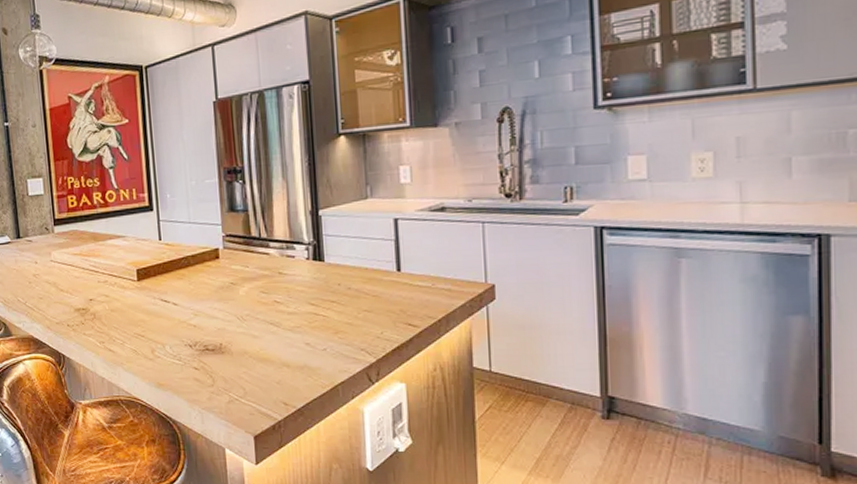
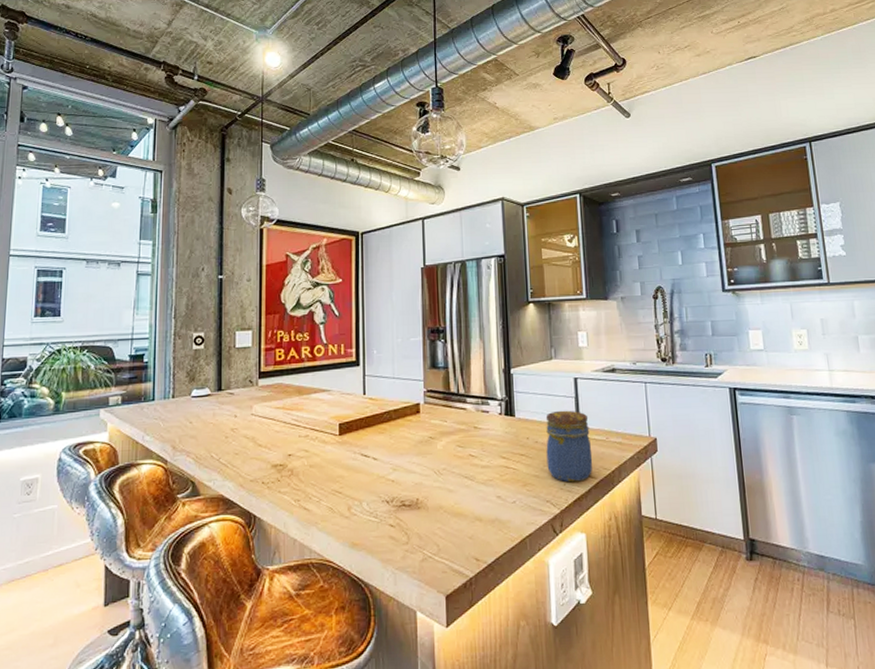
jar: none [360,254,416,331] -> present [545,410,593,482]

